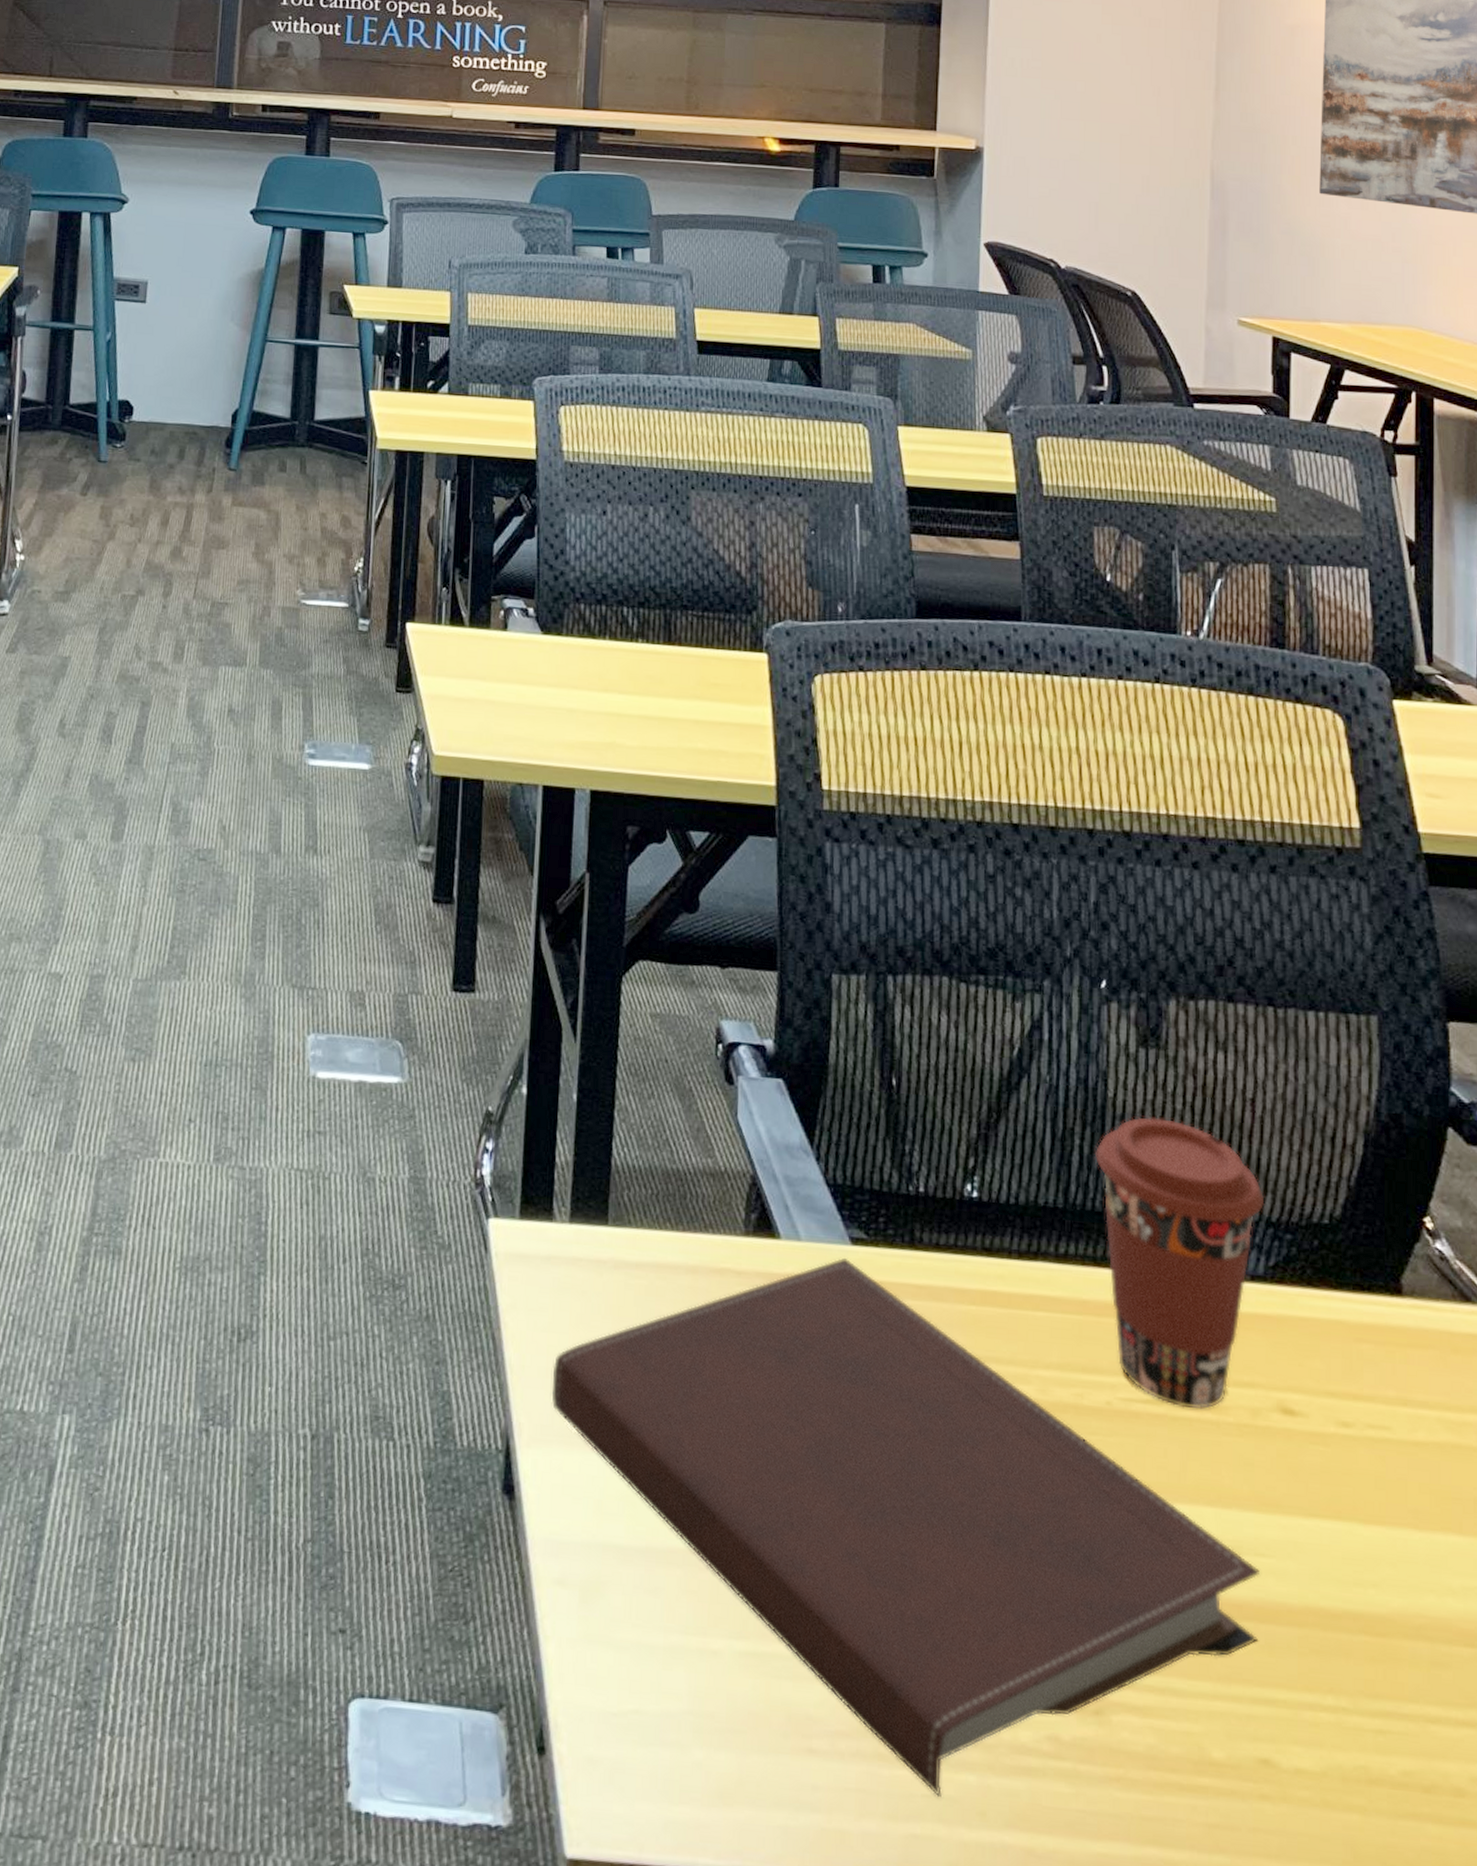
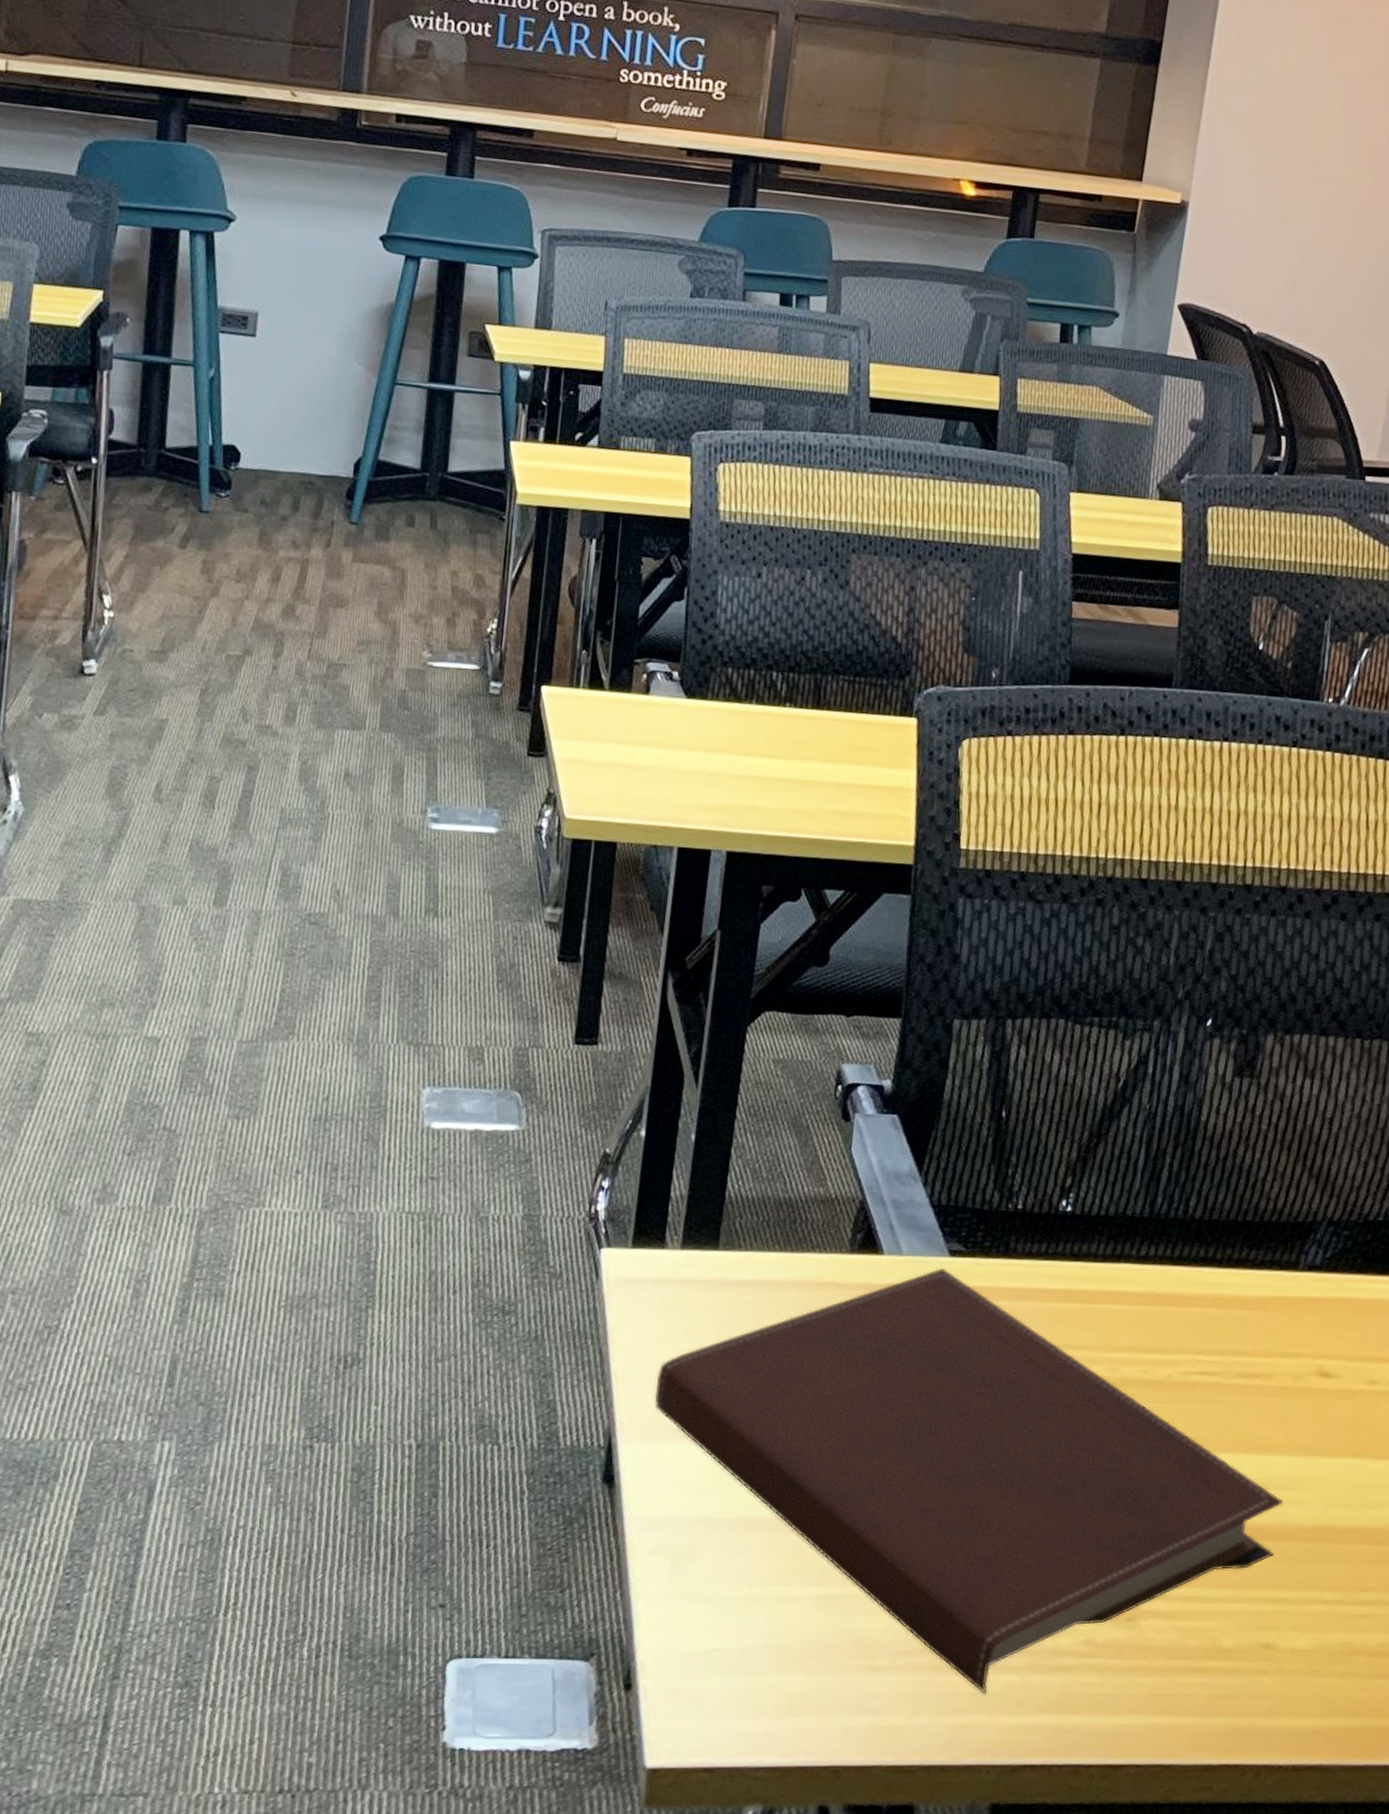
coffee cup: present [1095,1117,1265,1410] -> none [1182,1137,1330,1377]

